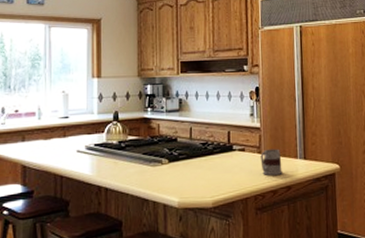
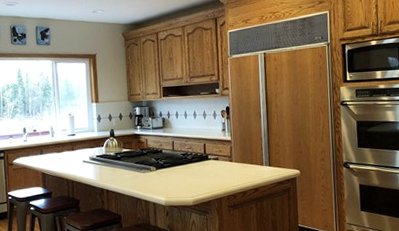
mug: present [260,148,283,176] -> none [231,157,251,180]

